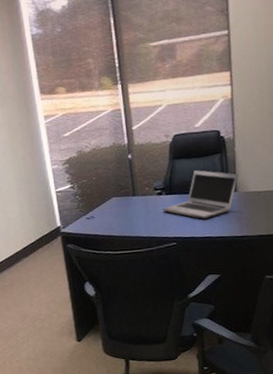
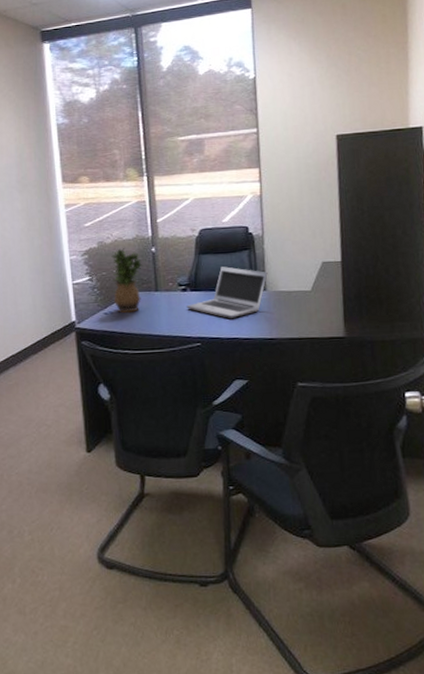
potted plant: none [90,156,121,217] -> present [111,248,143,313]

